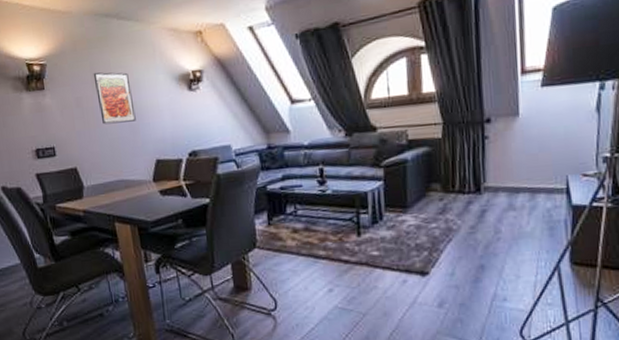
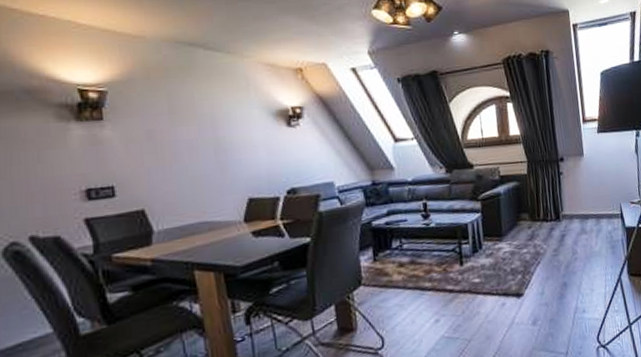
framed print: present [93,72,136,125] -> none [171,103,225,161]

